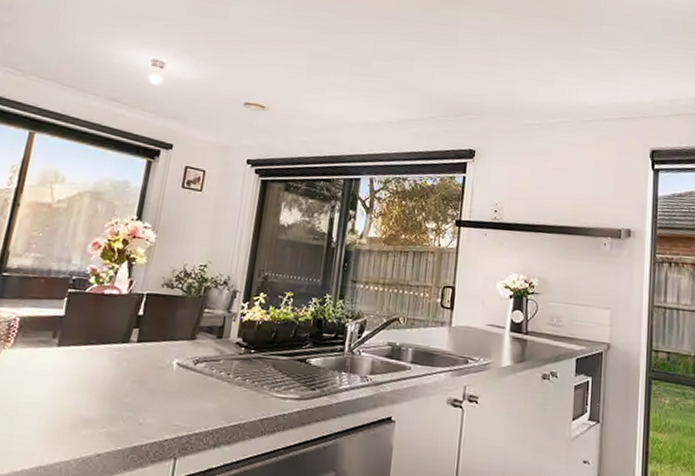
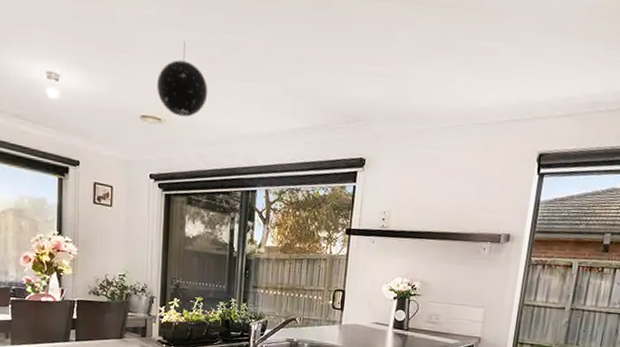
pendant light: none [263,38,316,106] -> present [157,42,208,117]

